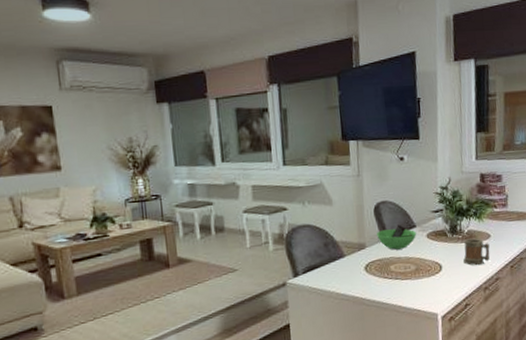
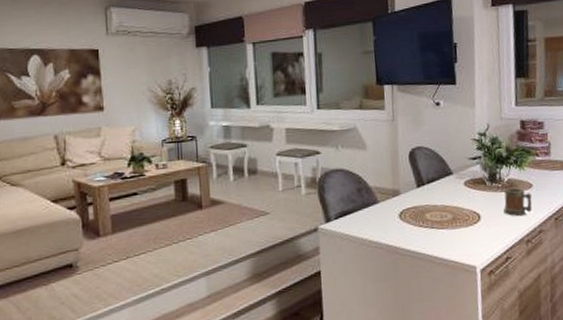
bowl: present [376,224,417,250] -> none [411,171,454,198]

